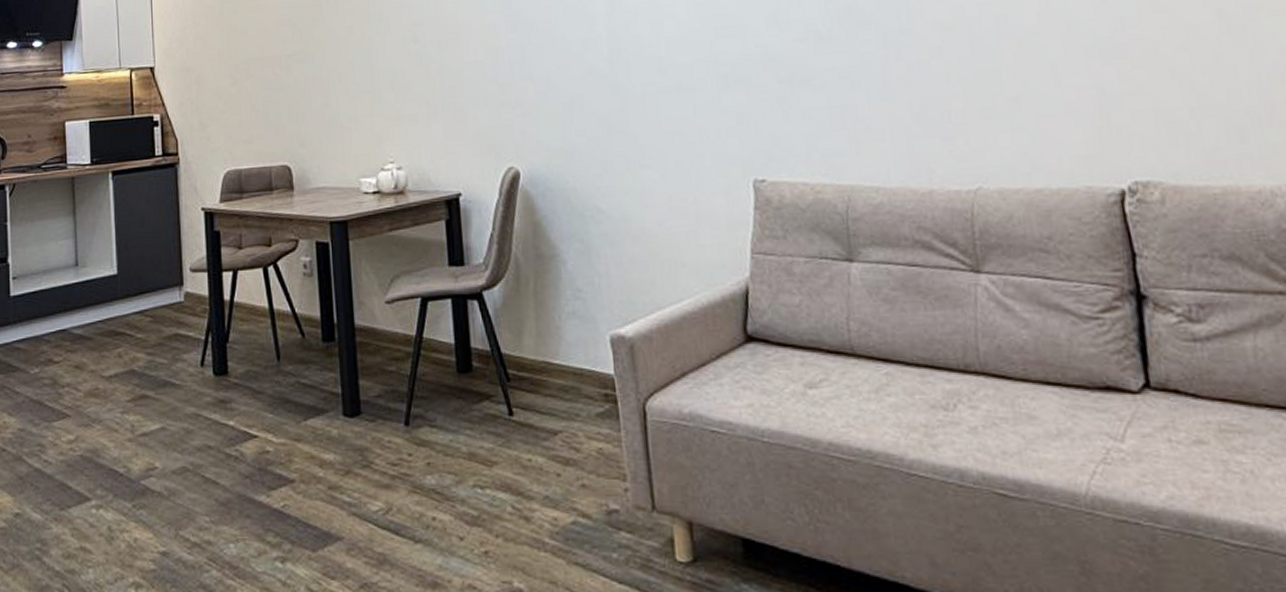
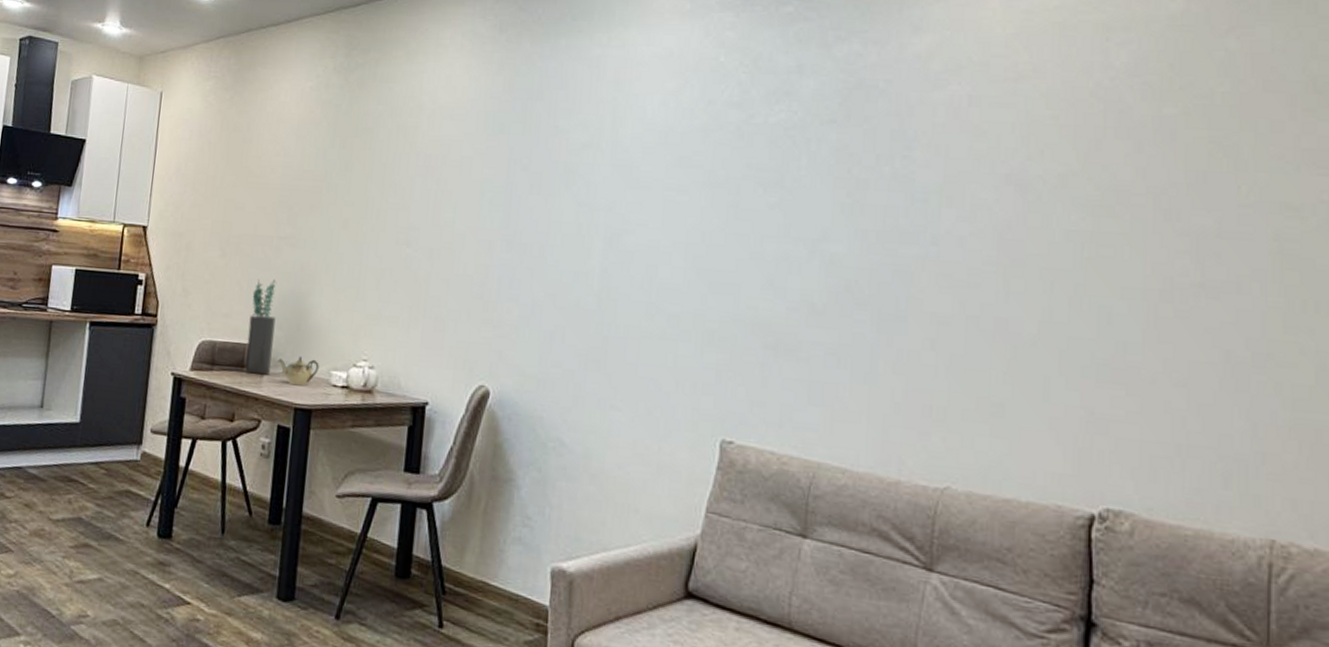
vase: none [270,97,301,197] -> present [245,279,277,376]
teapot: none [304,169,348,200] -> present [276,356,319,386]

